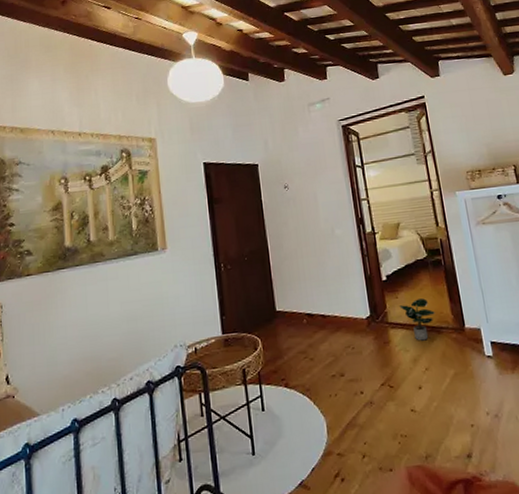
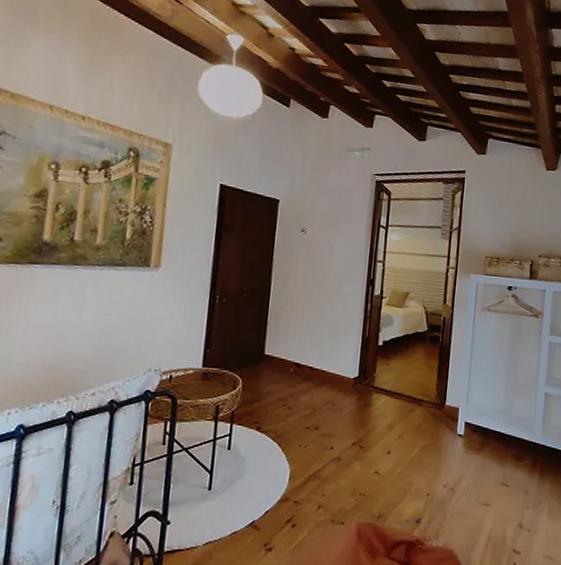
potted plant: present [399,298,435,341] -> none [388,370,421,410]

